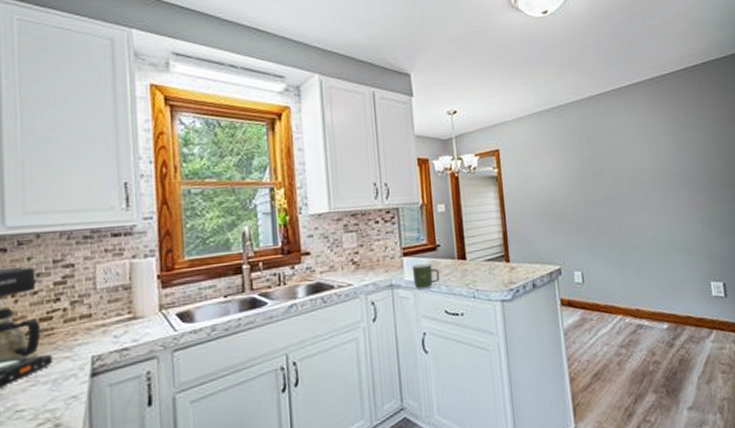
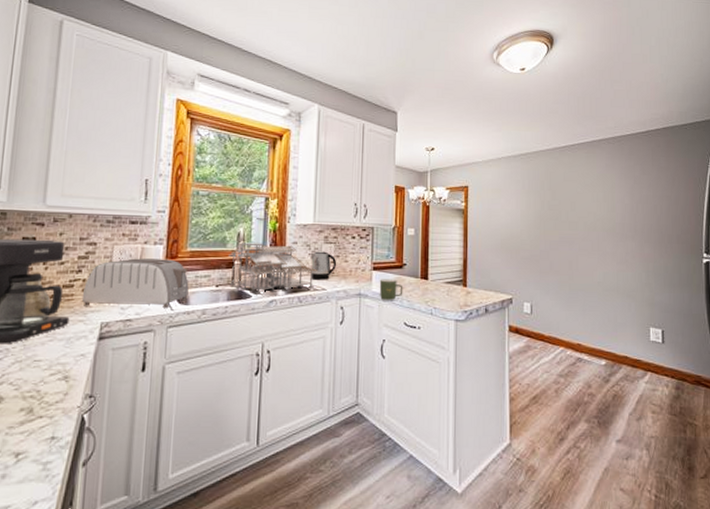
toaster: none [64,272,193,340] -> present [81,258,189,308]
dish rack: none [233,239,340,301] -> present [227,242,317,295]
kettle: none [329,241,362,276] -> present [310,251,337,280]

